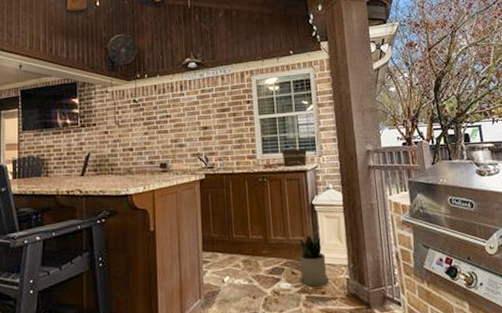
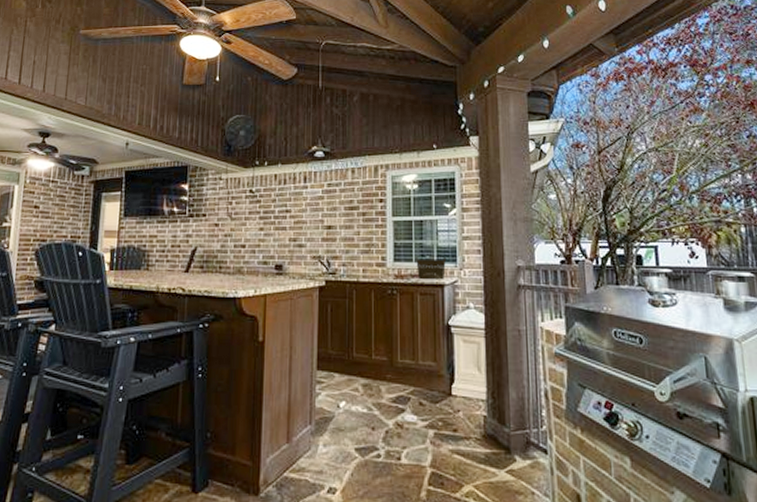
planter: present [299,234,330,287] -> none [427,359,464,423]

